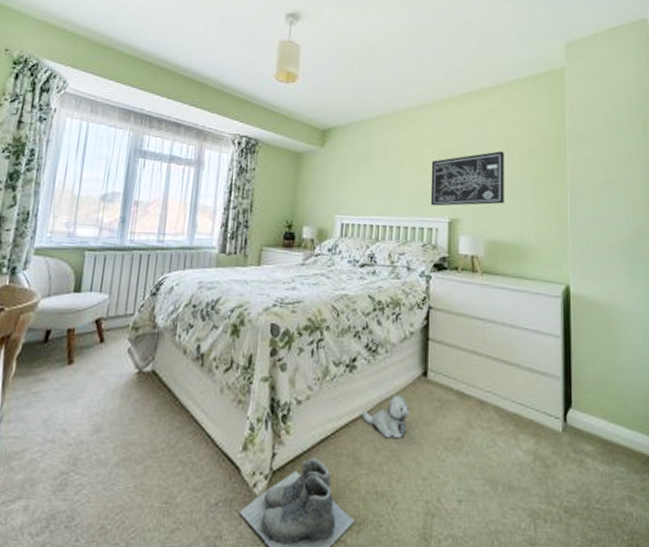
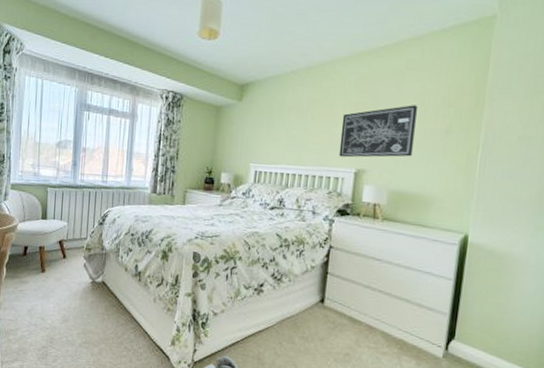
plush toy: present [362,395,410,439] -> none [266,315,307,349]

